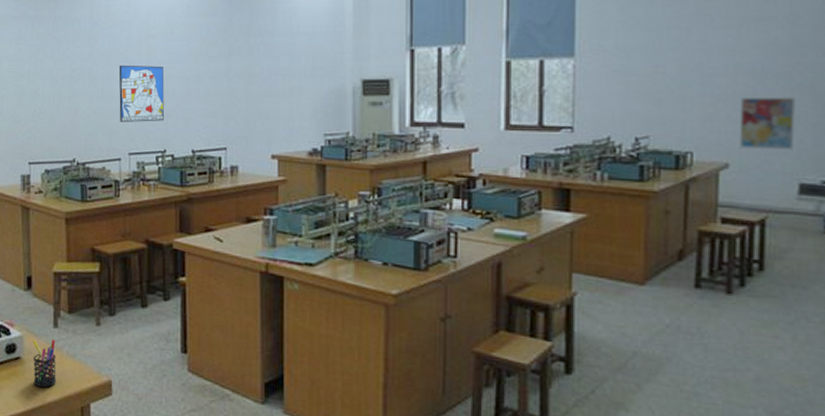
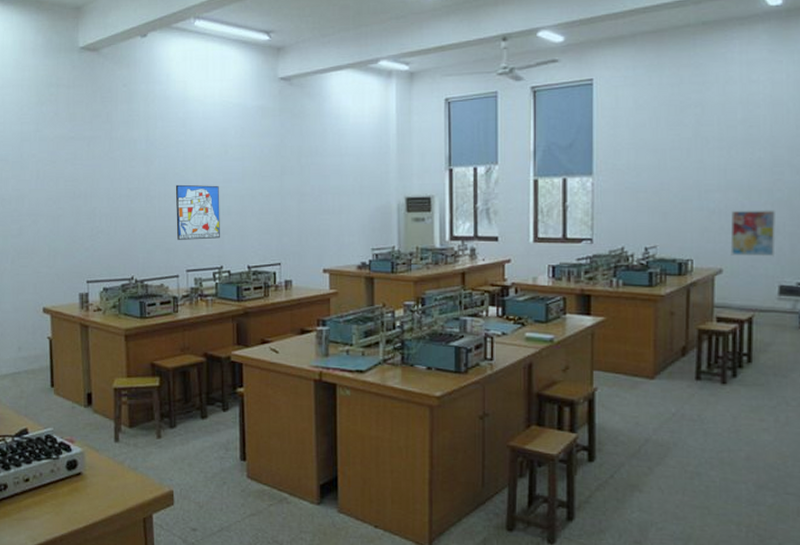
pen holder: present [32,339,56,388] -> none [93,454,118,501]

